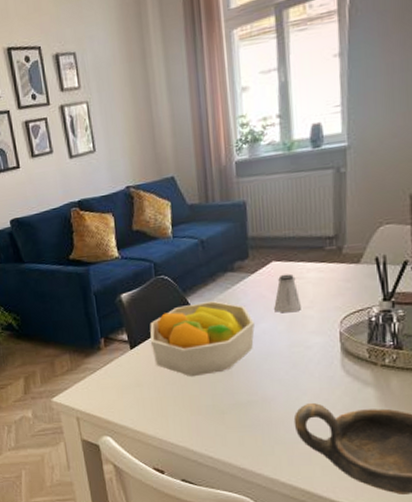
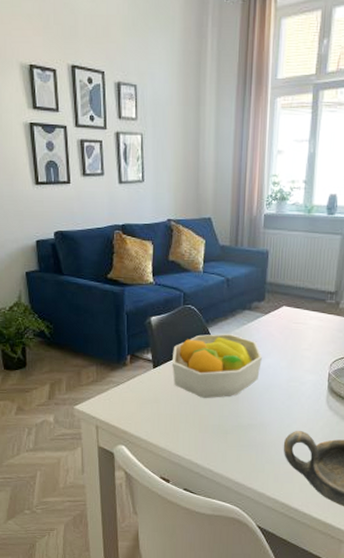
saltshaker: present [274,273,302,313] -> none [280,318,302,352]

